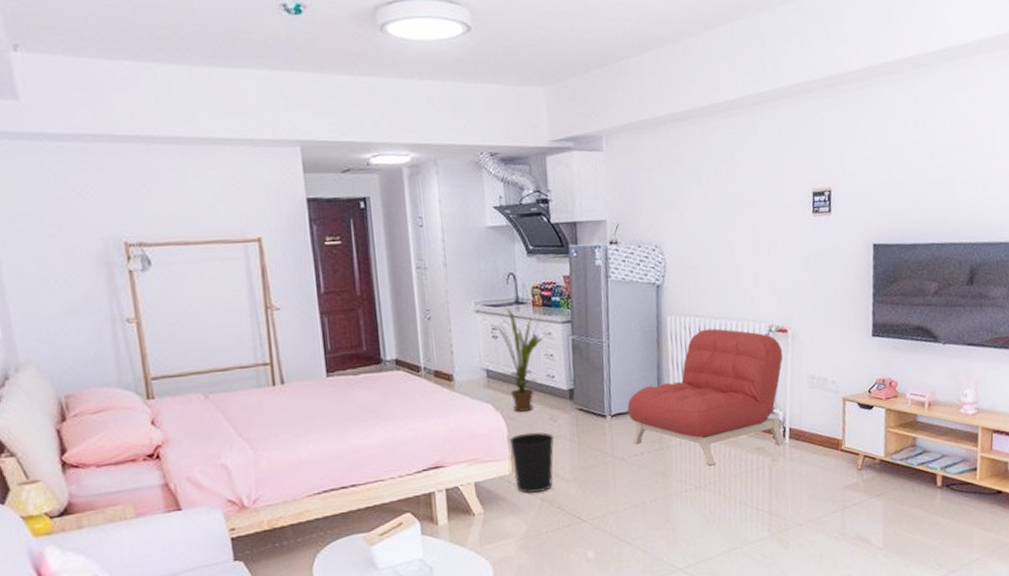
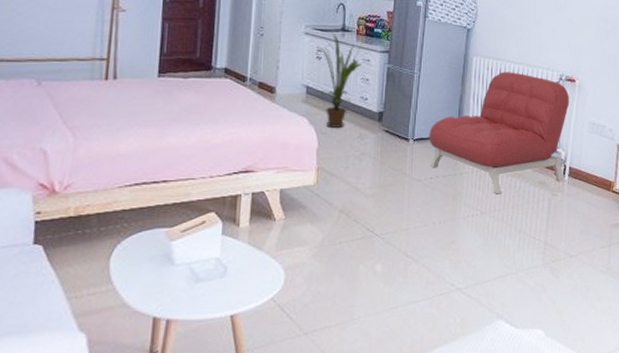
wastebasket: present [509,432,554,494] -> none [318,148,360,205]

